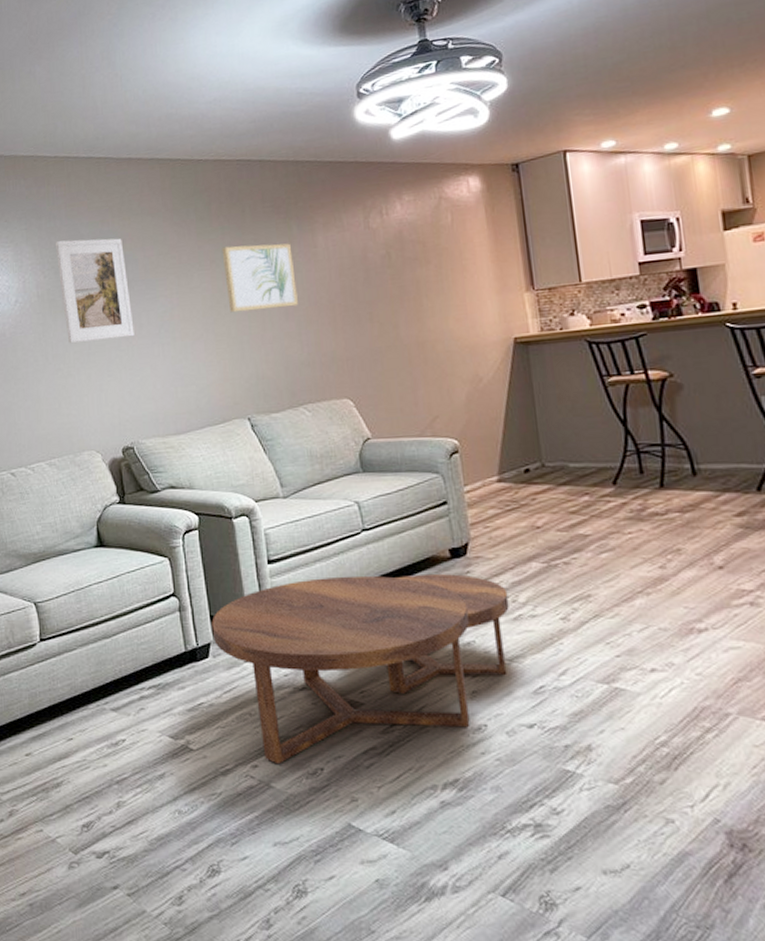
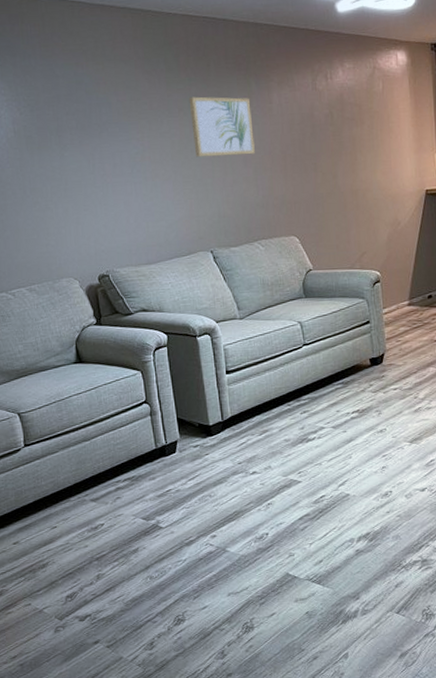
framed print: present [55,238,135,344] -> none [30,79,109,179]
coffee table: present [211,574,509,765] -> none [178,378,412,534]

